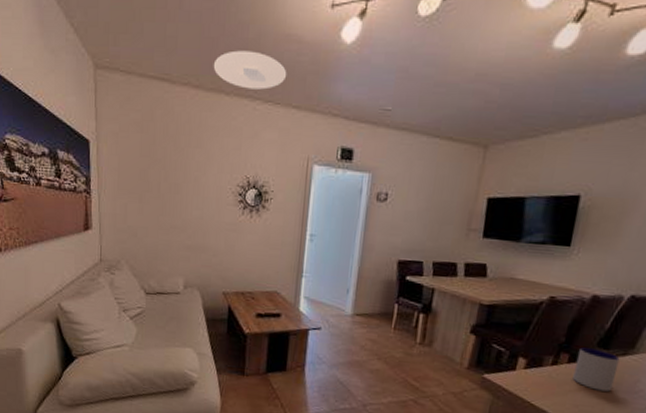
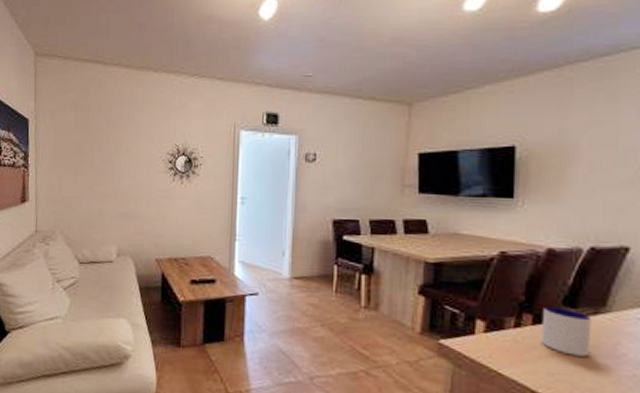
ceiling light: present [213,50,287,90] -> none [142,32,211,65]

